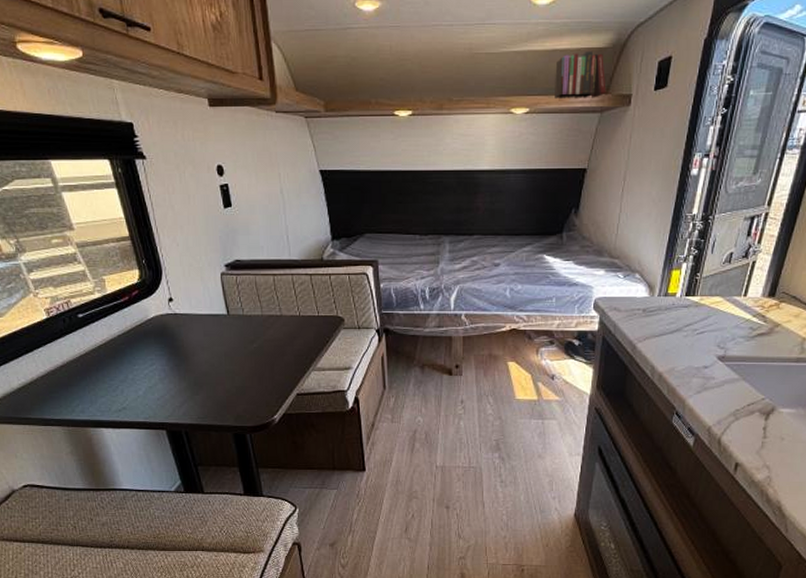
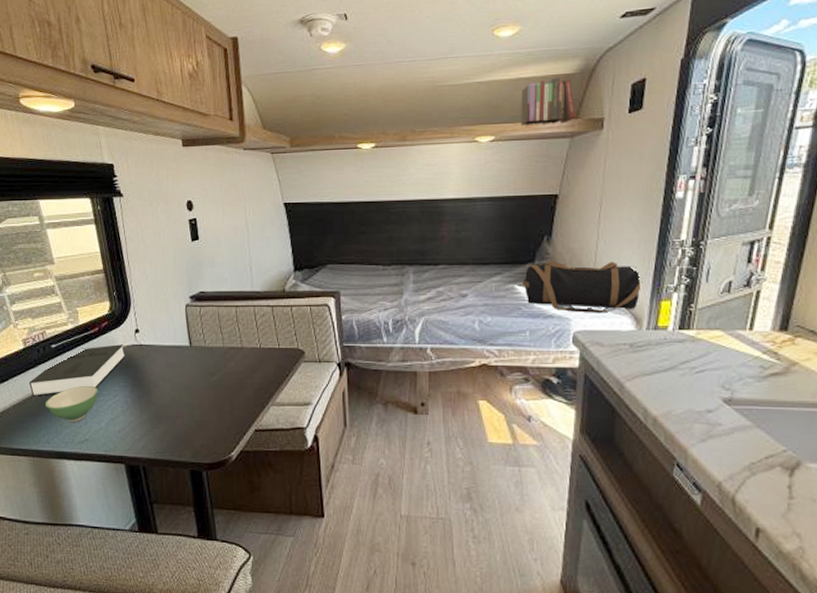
booklet: none [56,313,161,367] -> present [28,344,126,397]
bowl: none [76,354,133,392] -> present [45,385,98,423]
duffel bag: none [551,231,658,281] -> present [522,260,643,313]

